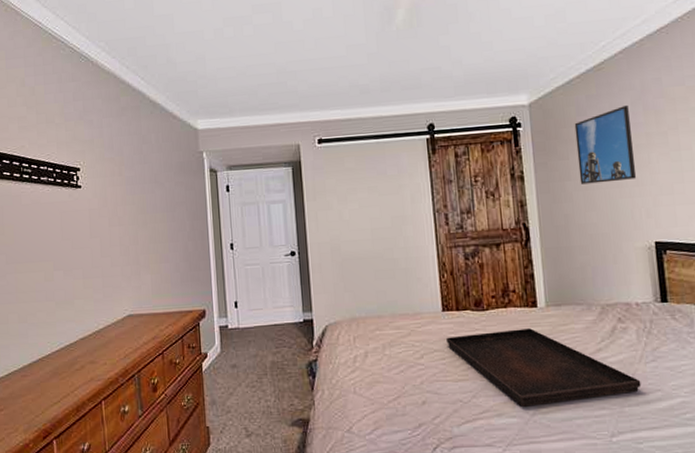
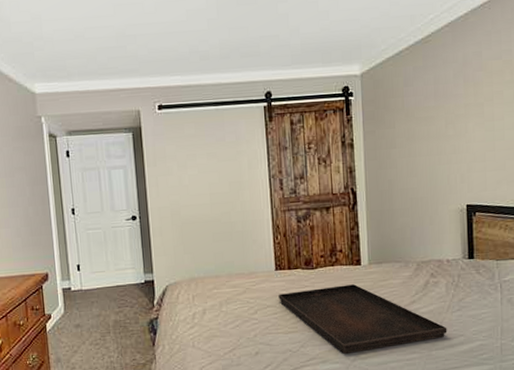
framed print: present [574,104,637,185] -> none [401,76,455,152]

